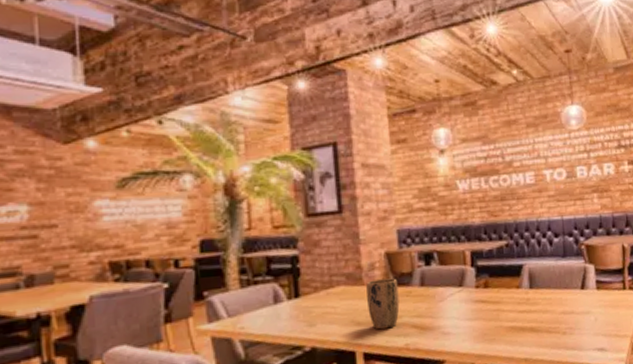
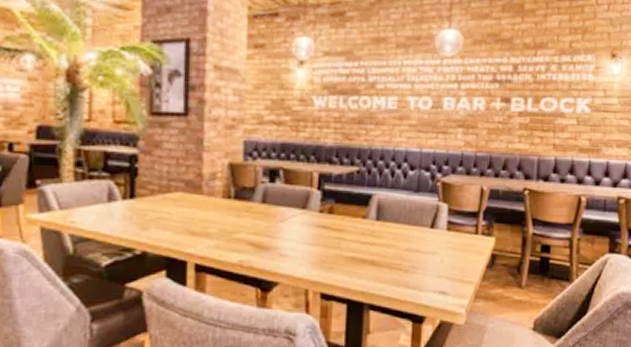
plant pot: present [366,278,400,330] -> none [204,190,239,243]

